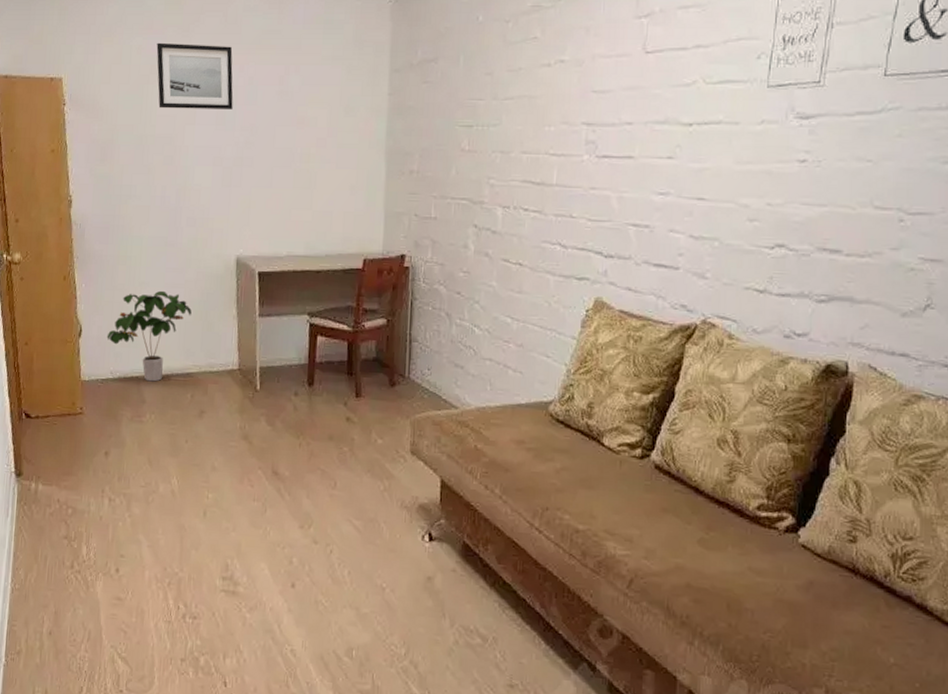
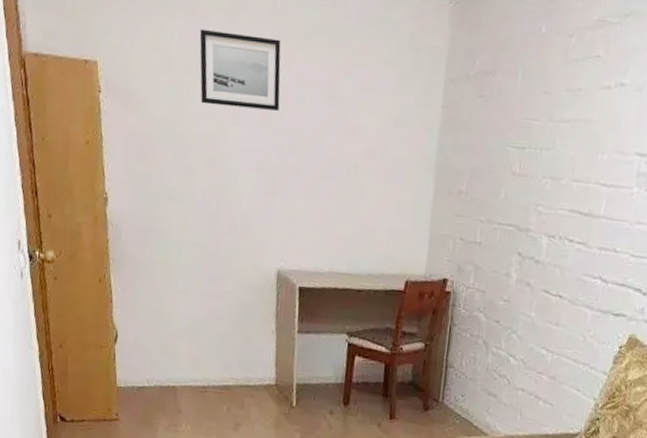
potted plant: present [106,290,192,382] -> none [143,299,230,393]

